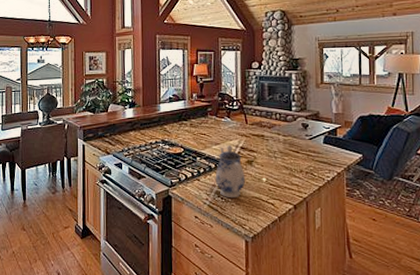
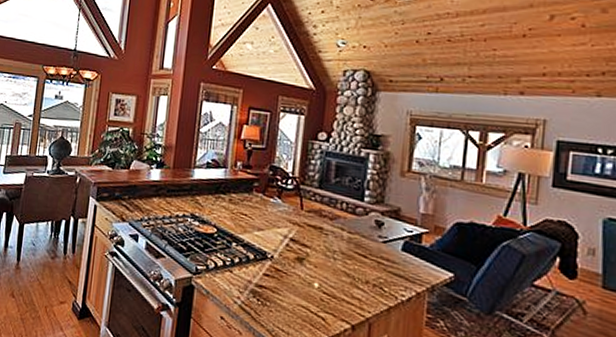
teapot: present [215,145,246,197] -> none [252,233,292,302]

